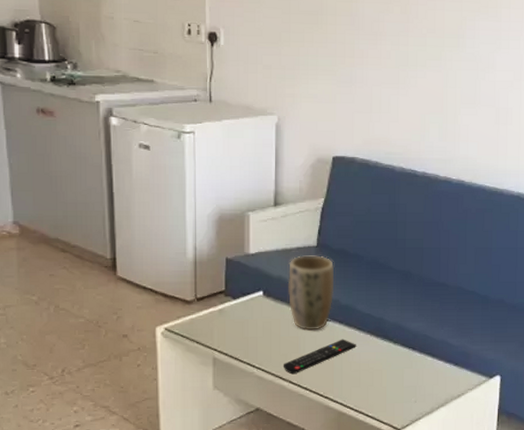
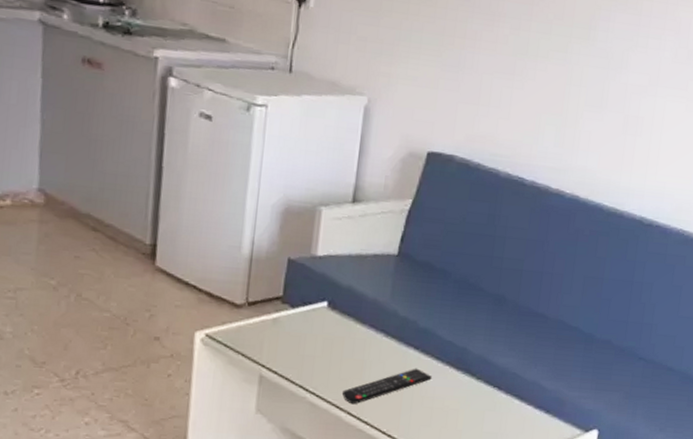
plant pot: present [288,255,335,331] -> none [356,264,416,355]

